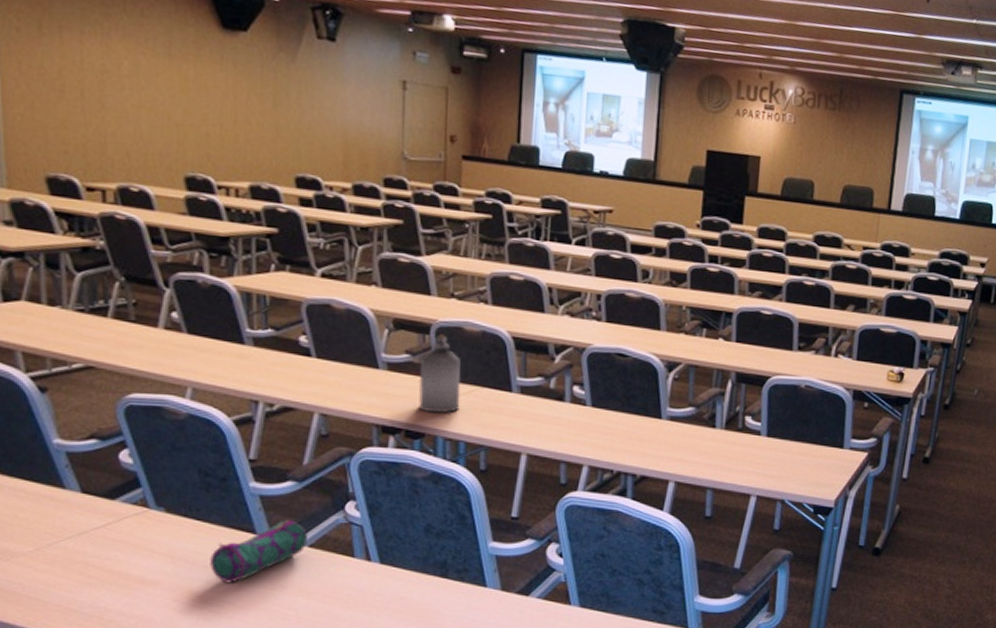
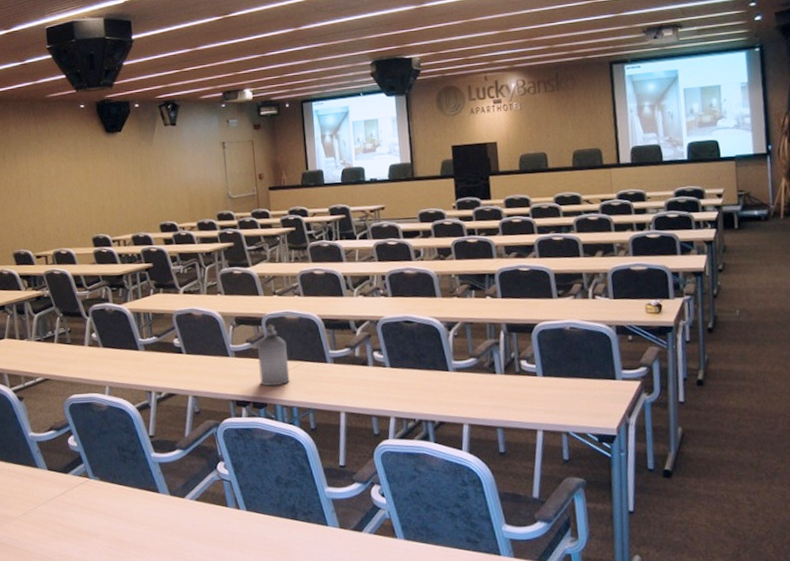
pencil case: present [210,520,307,583] -> none [131,480,194,533]

